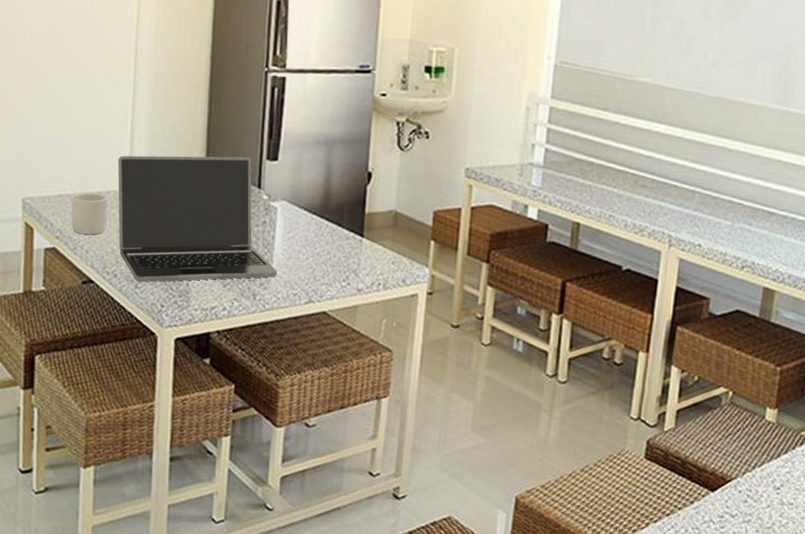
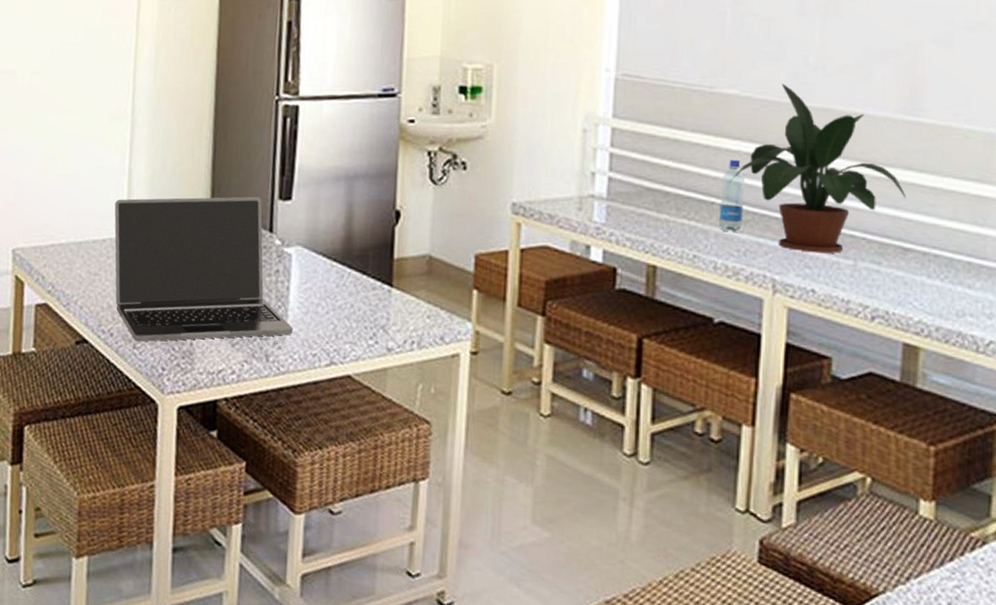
mug: present [71,192,108,235] -> none [64,241,104,289]
bottle: none [631,136,653,197] -> present [719,159,746,233]
potted plant: none [641,75,775,215] -> present [730,83,907,253]

